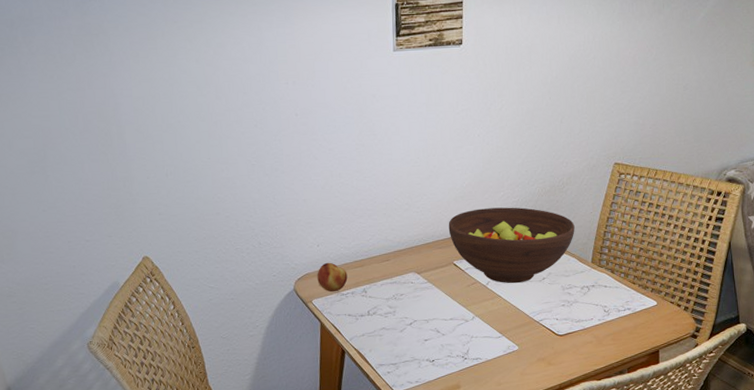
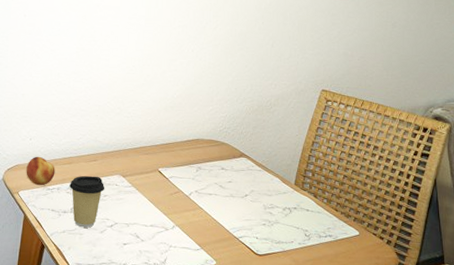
coffee cup: none [364,276,401,329] -> present [69,175,105,228]
fruit bowl: present [448,207,575,284] -> none [156,120,280,198]

